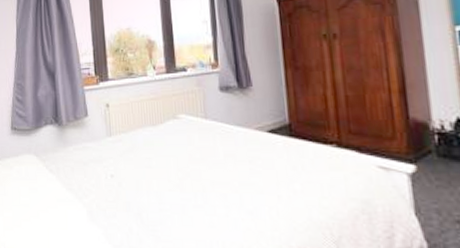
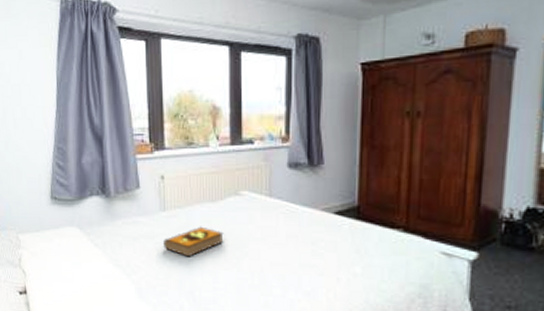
hardback book: none [111,149,167,179] -> present [163,226,224,257]

